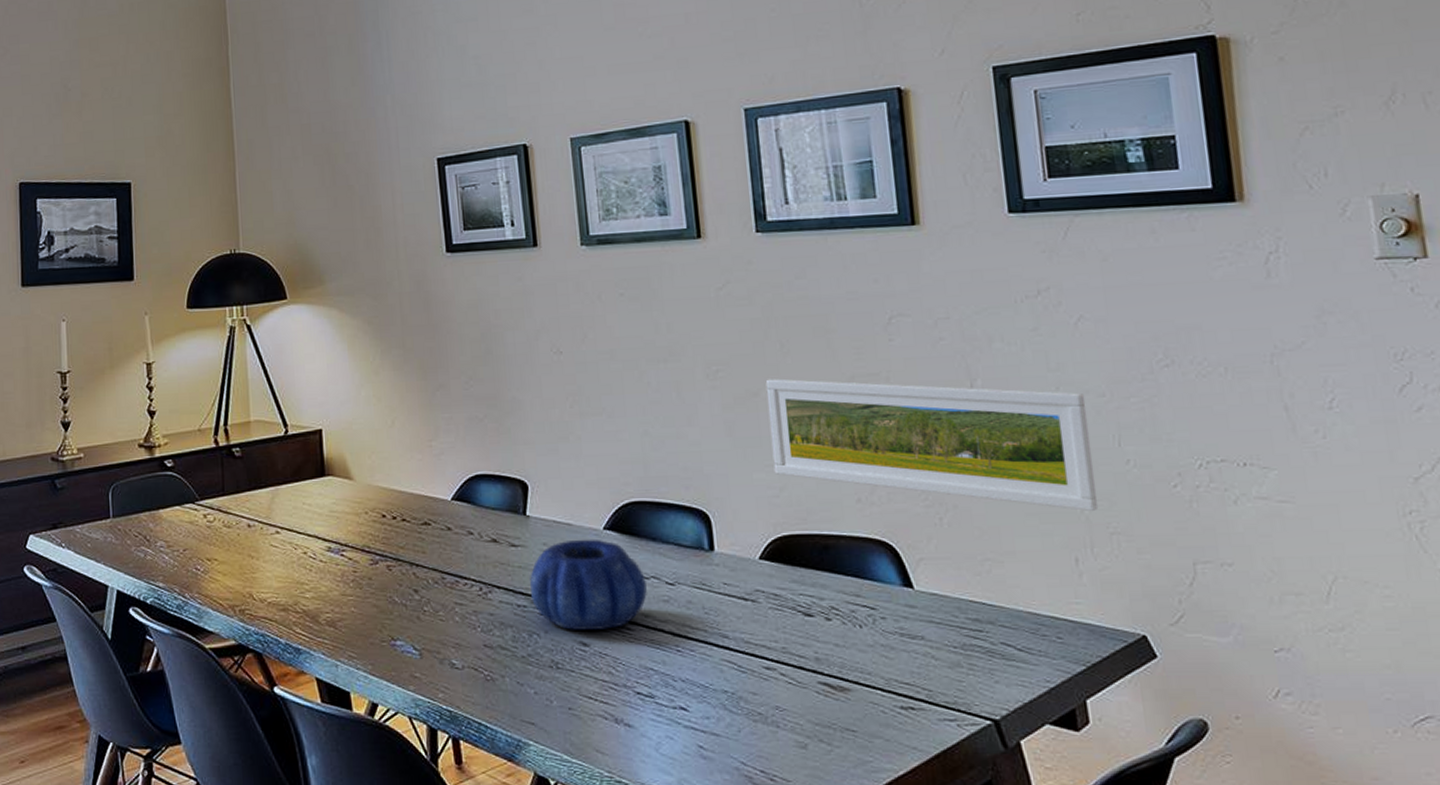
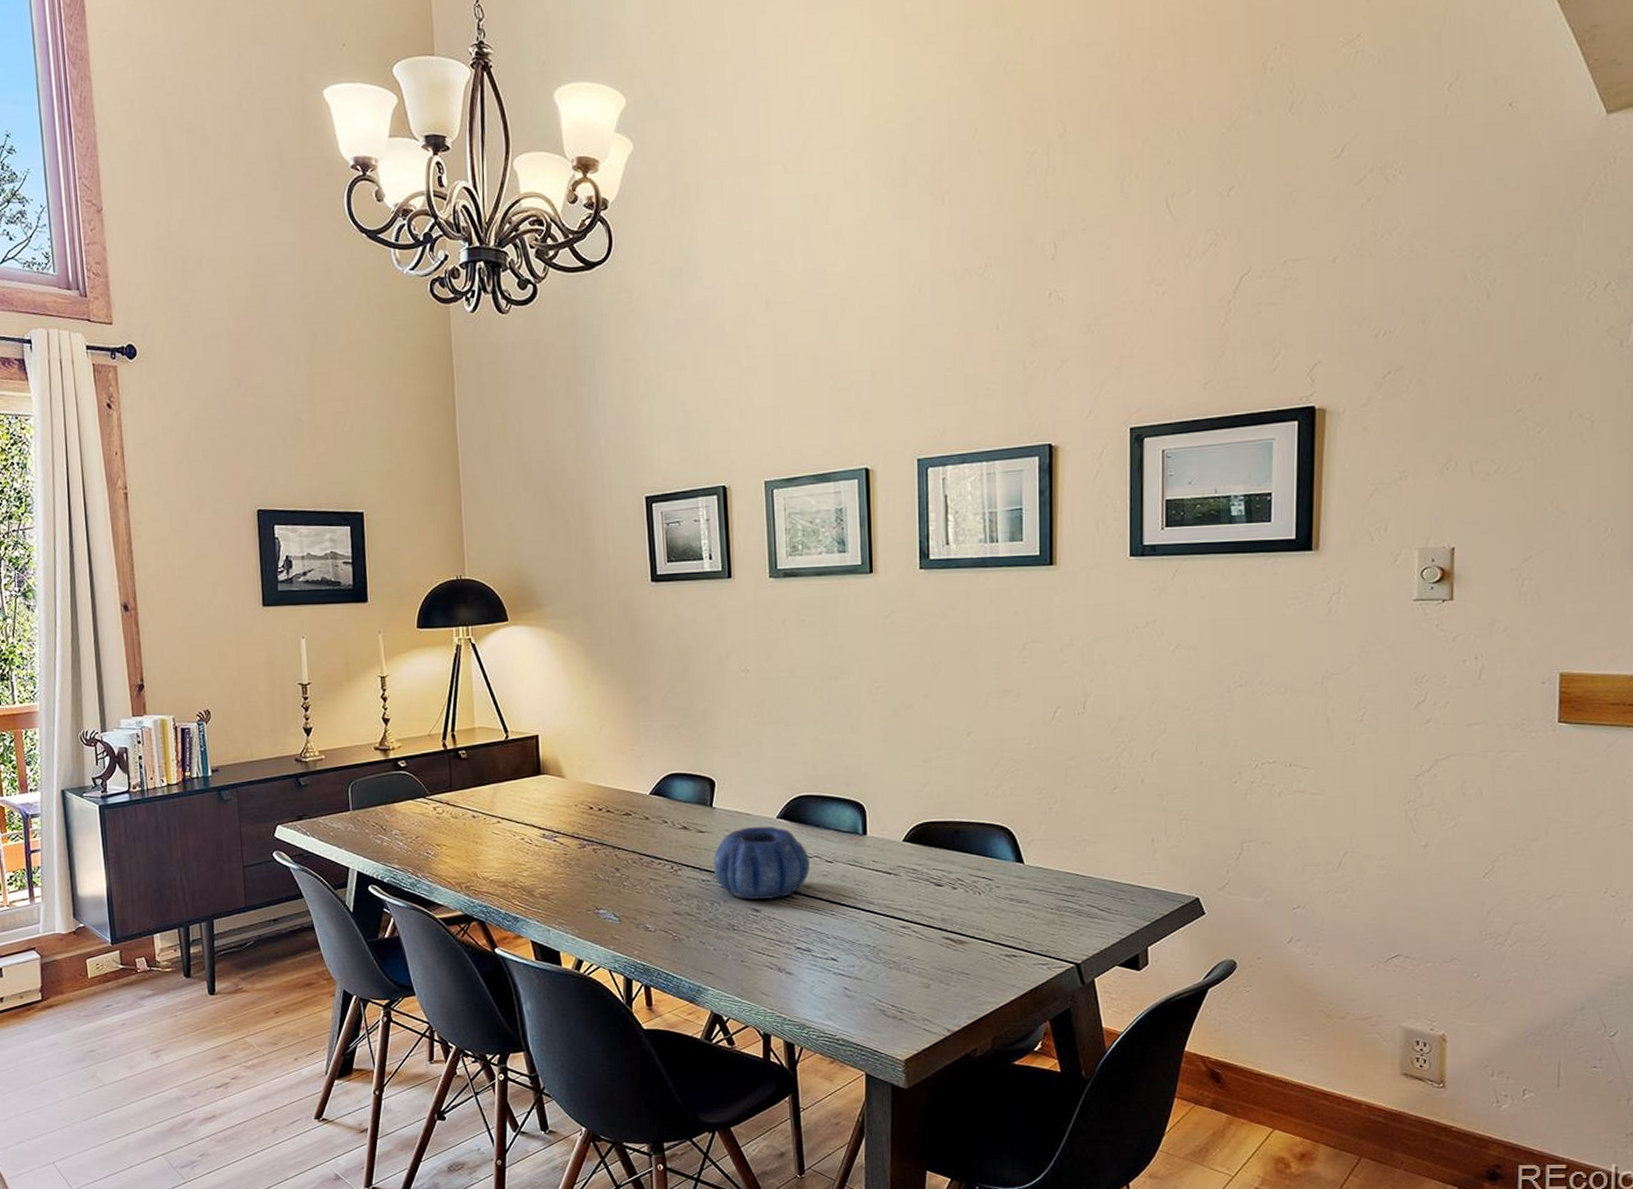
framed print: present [765,378,1099,511] -> none [918,694,1175,802]

